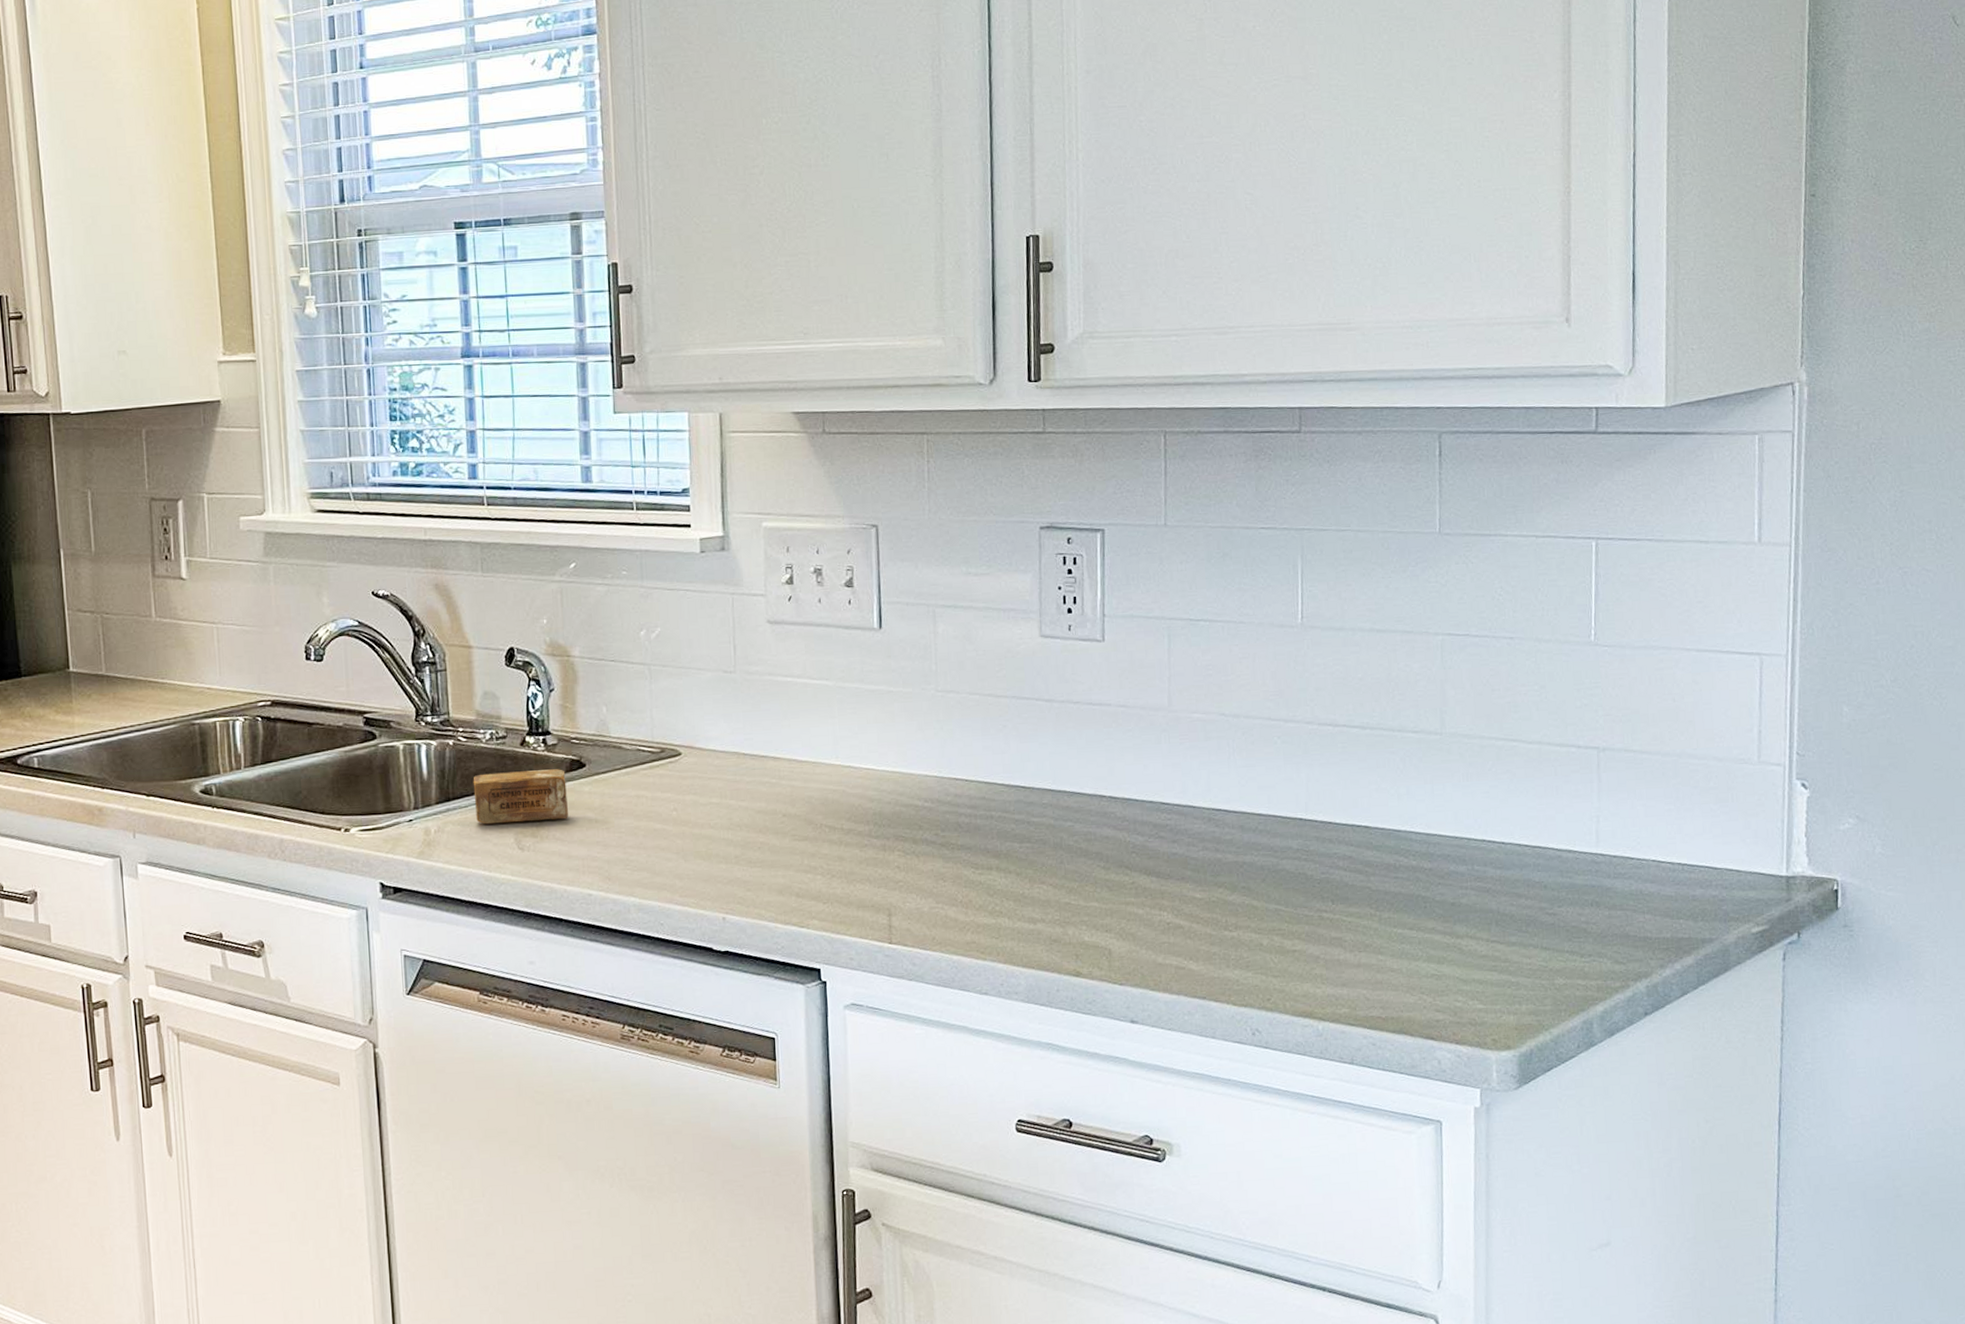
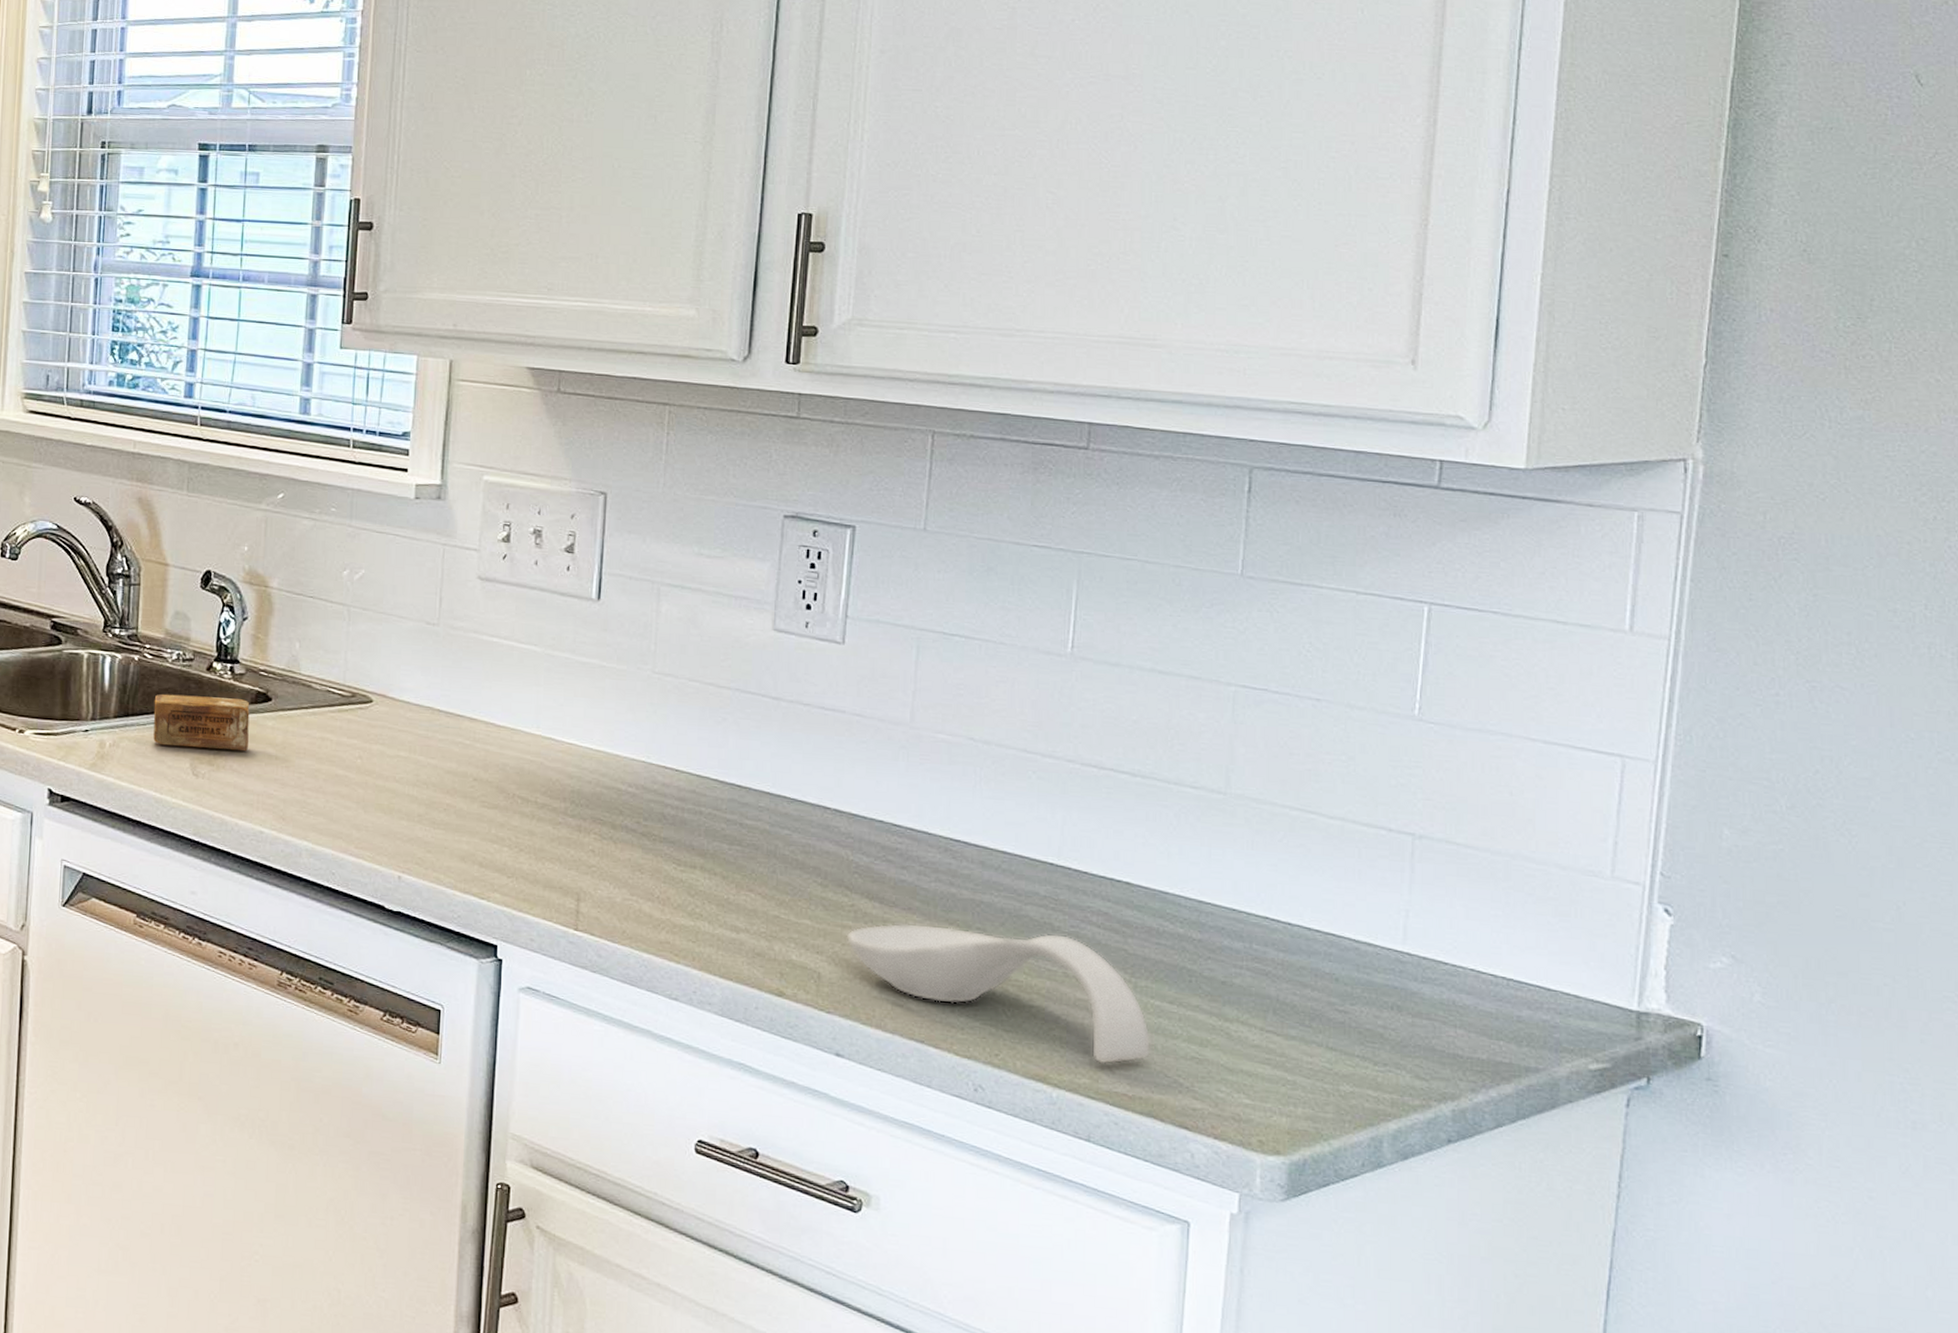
spoon rest: none [1130,881,1398,993] -> present [846,923,1152,1065]

